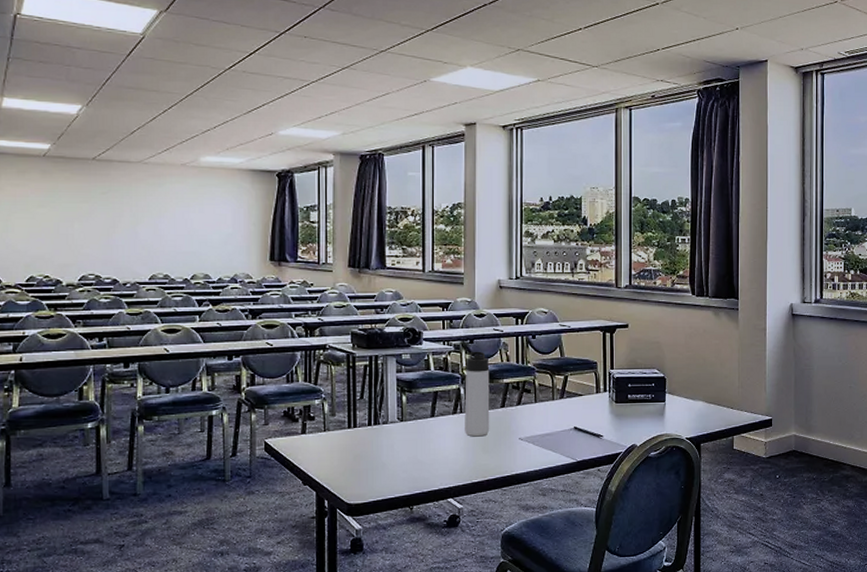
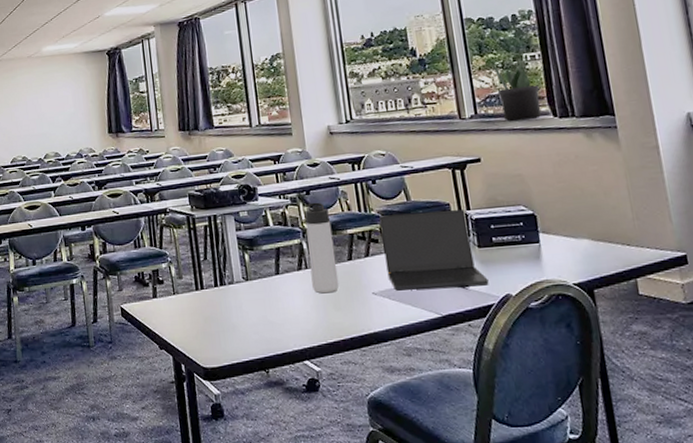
laptop: none [535,368,620,437] -> present [379,209,489,291]
planter: none [650,241,685,295] -> present [493,61,542,122]

